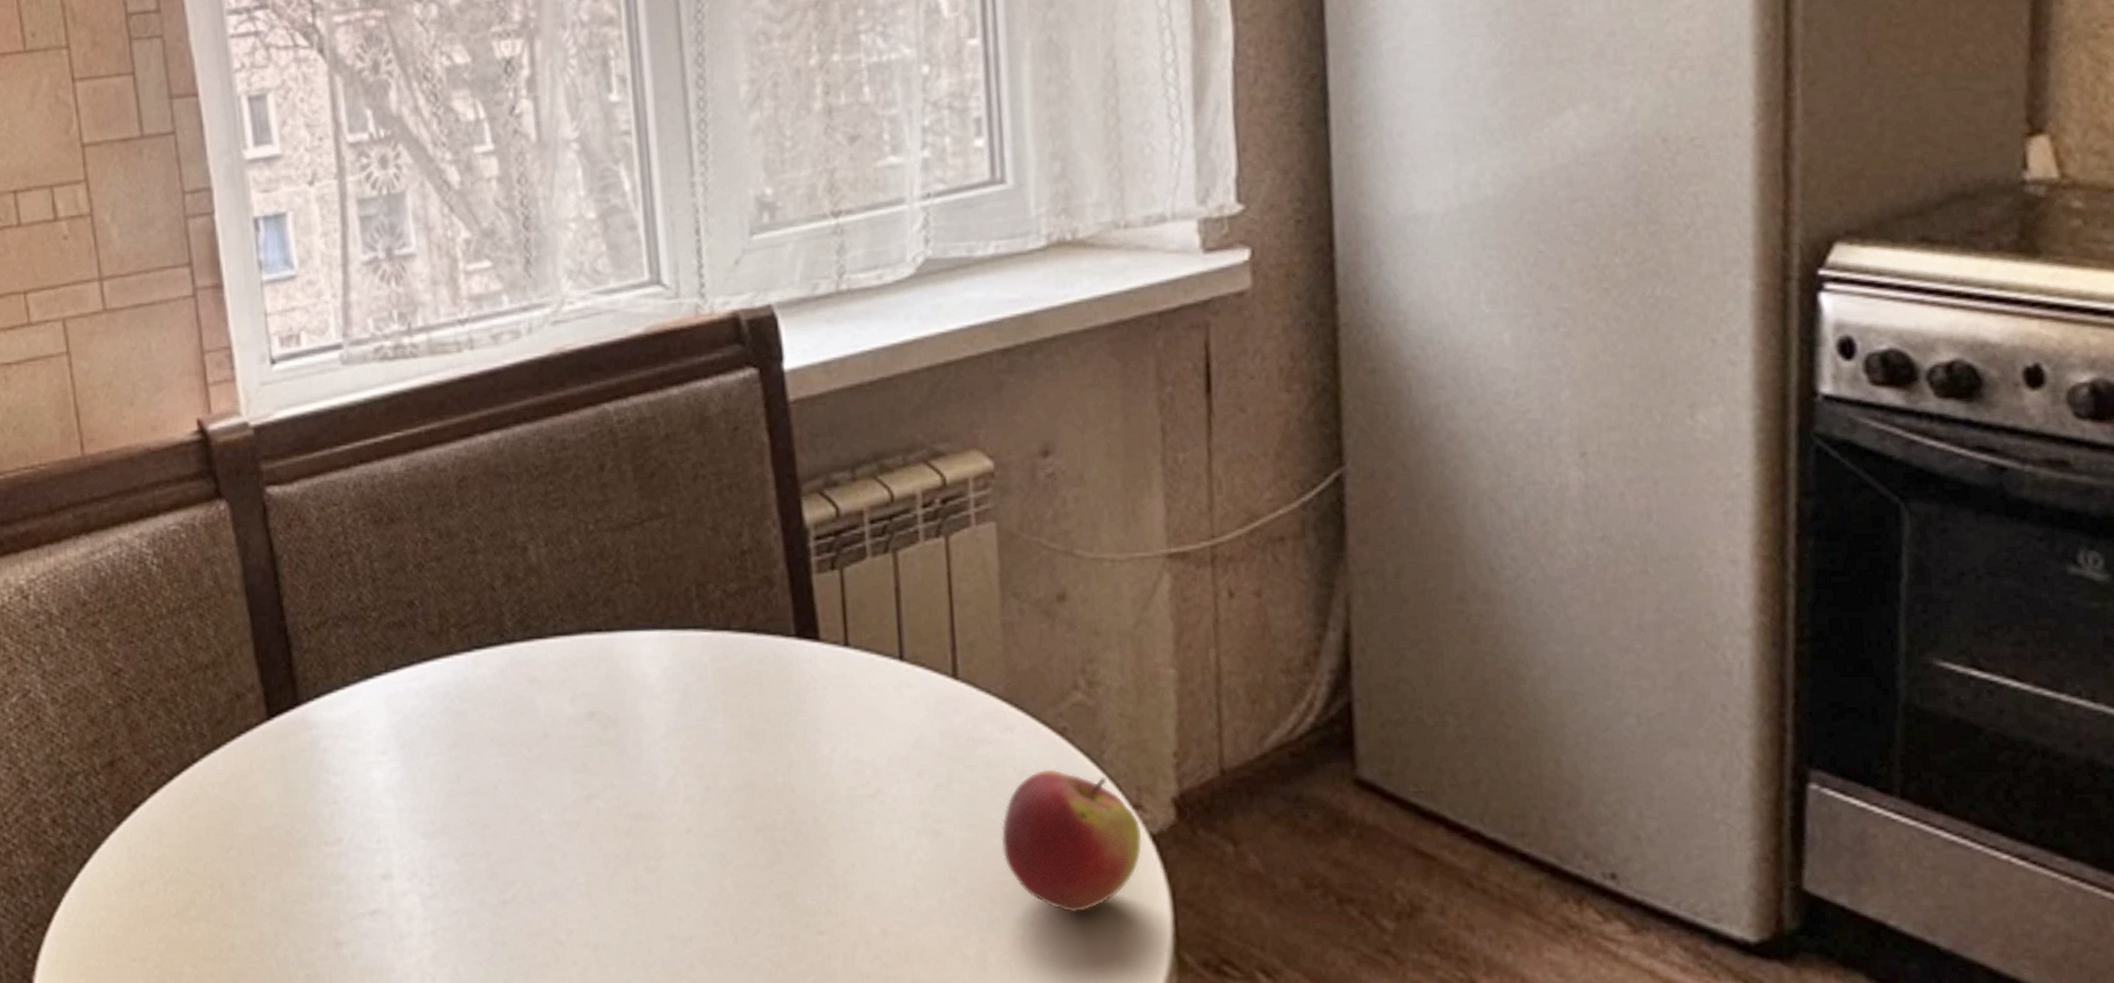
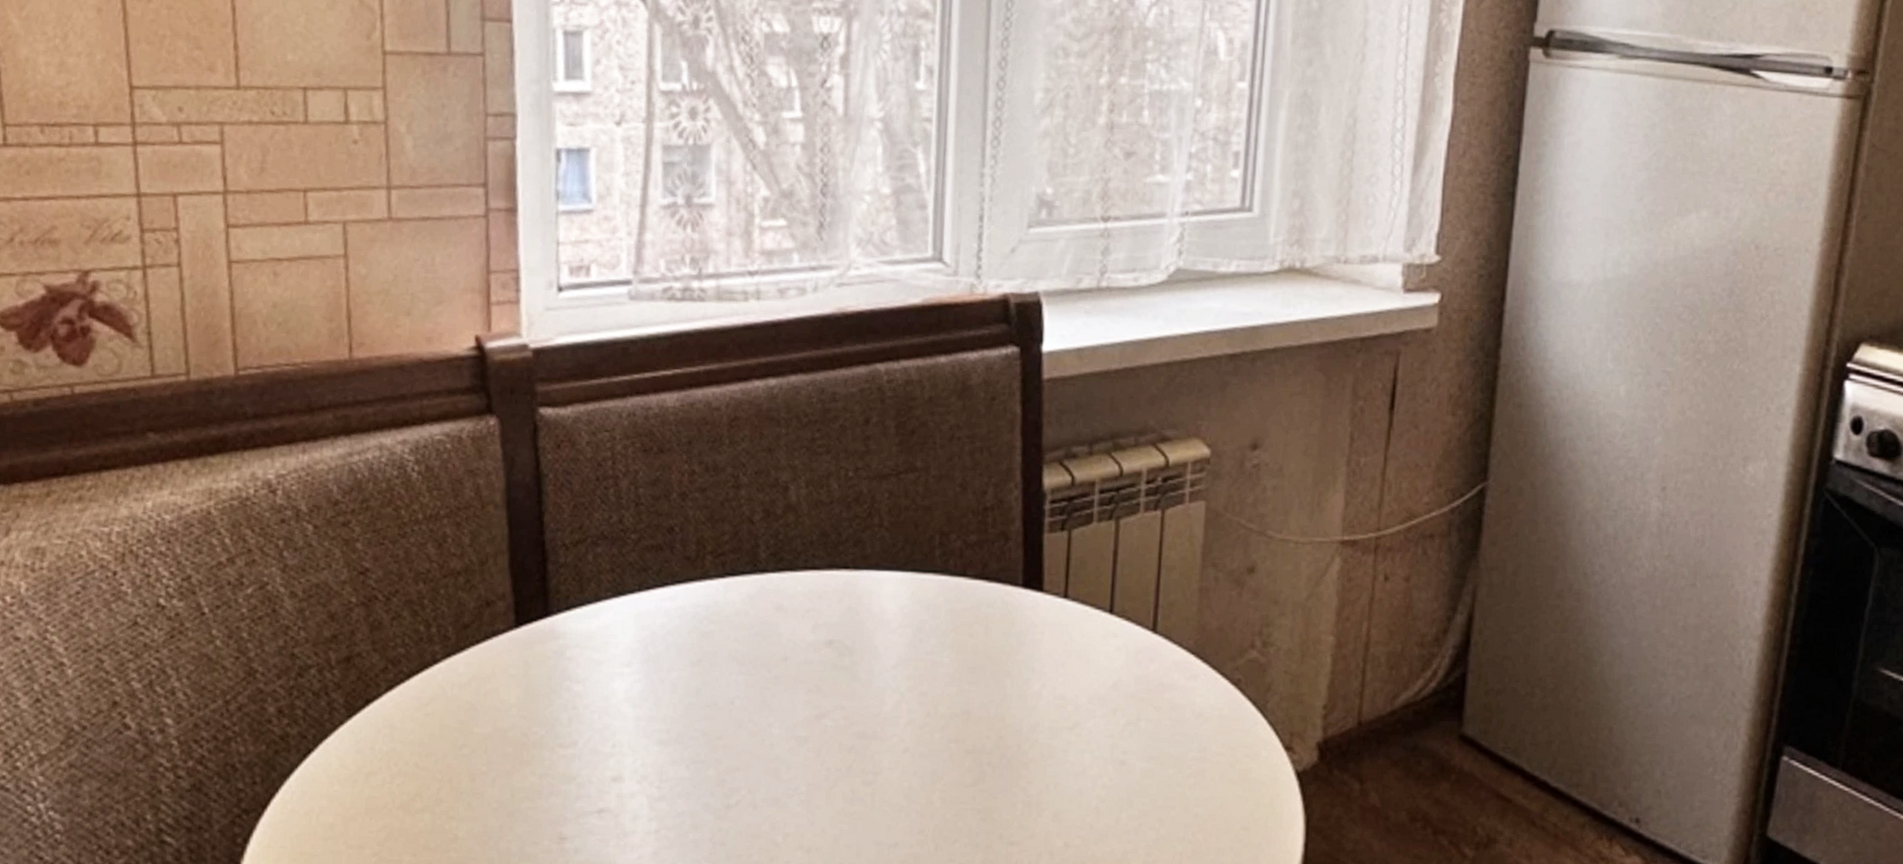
apple: present [1001,769,1143,913] -> none [1174,713,1290,835]

